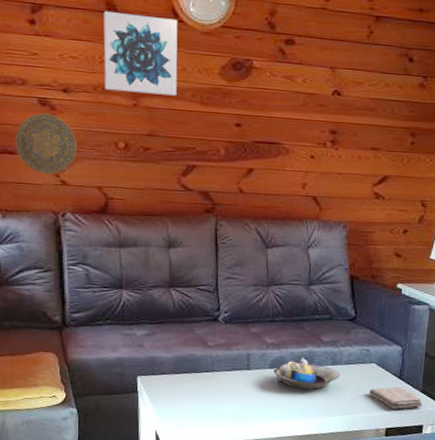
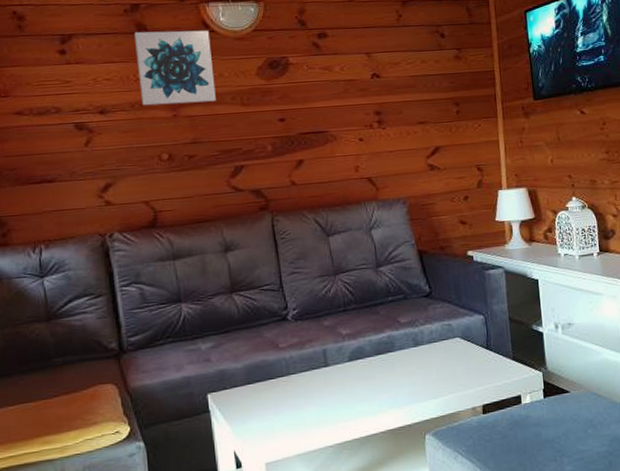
decorative plate: present [15,113,77,175] -> none [53,137,119,198]
decorative bowl: present [273,357,340,390] -> none [353,343,425,378]
washcloth: present [368,386,423,410] -> none [457,357,517,383]

